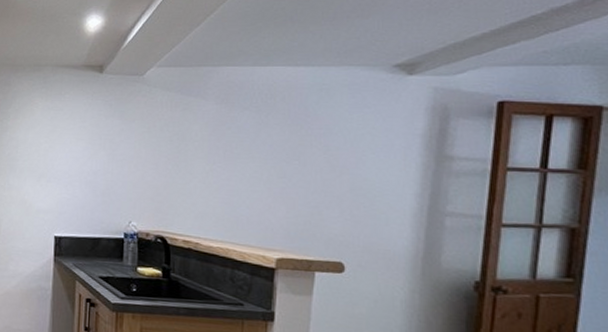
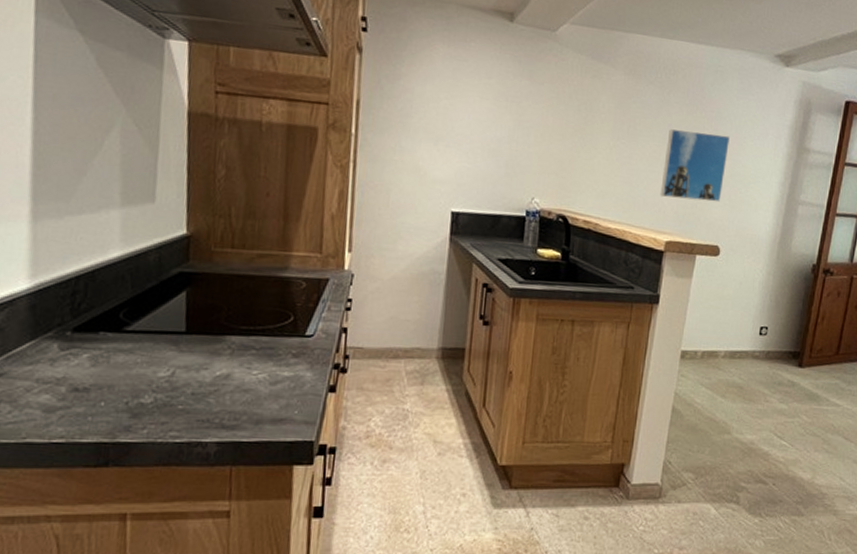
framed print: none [266,149,344,218] -> present [660,129,730,203]

